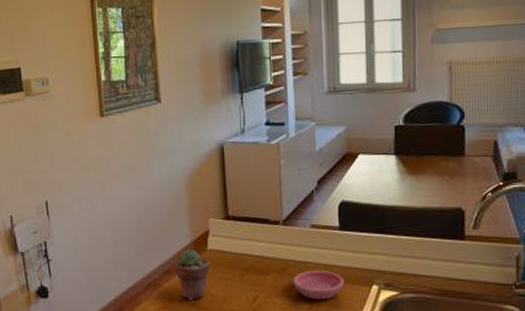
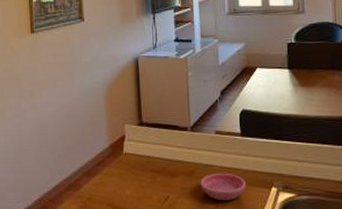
potted succulent: present [174,249,210,300] -> none [93,152,126,200]

